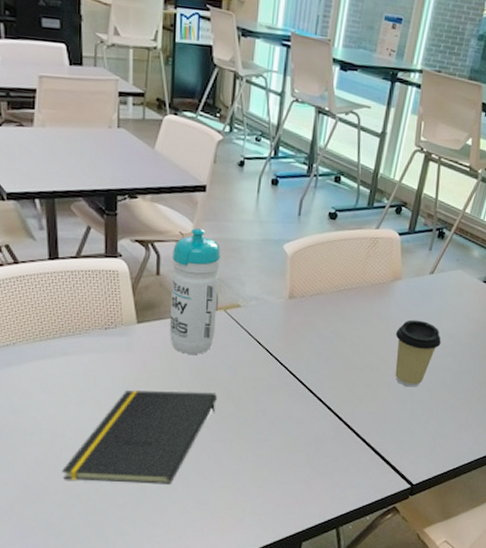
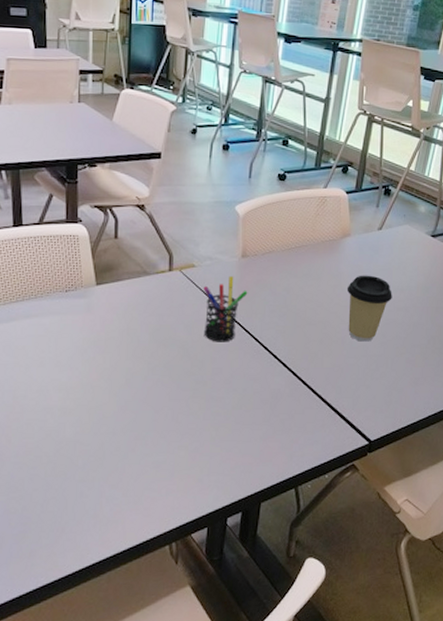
notepad: present [62,389,217,484] -> none [23,350,174,445]
water bottle: present [170,228,221,354] -> none [128,193,176,314]
pen holder: none [248,318,294,385] -> present [203,276,248,342]

